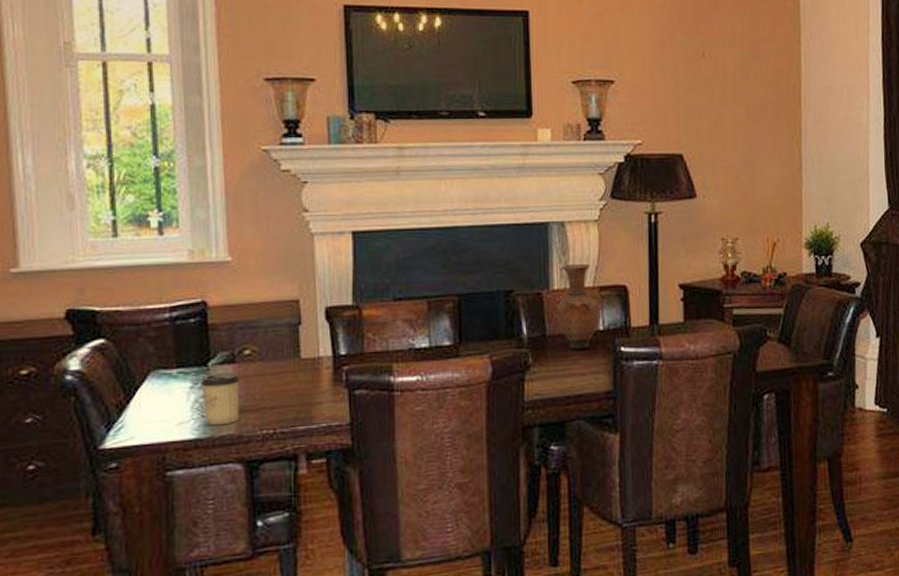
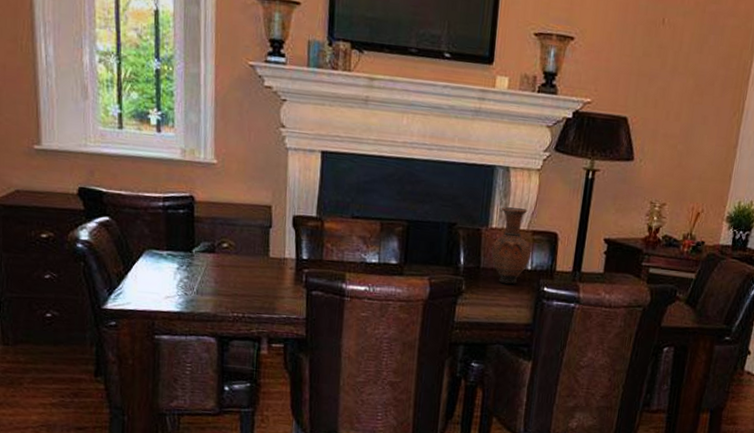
cup: present [202,373,240,426] -> none [186,259,218,304]

